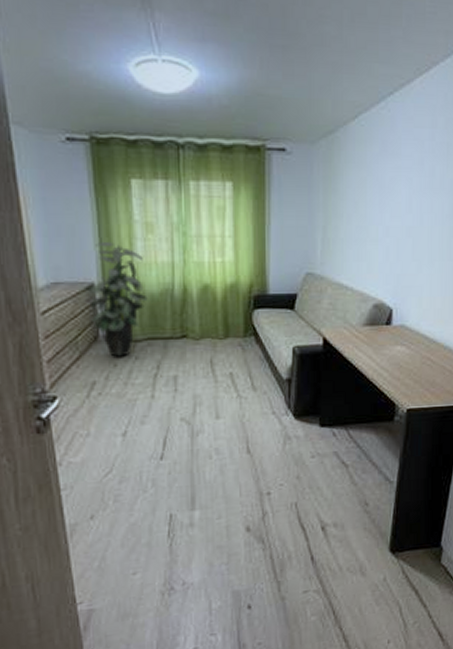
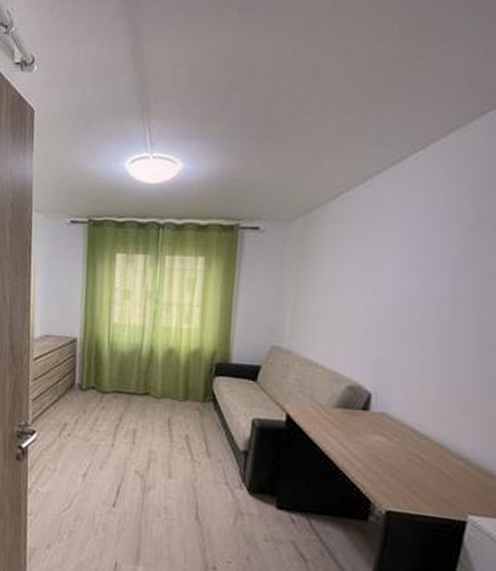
indoor plant: present [83,241,148,357] -> none [68,304,119,405]

